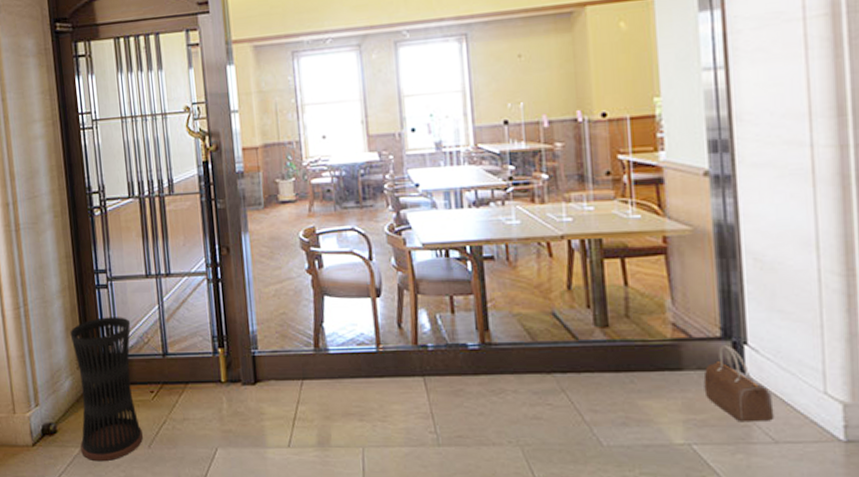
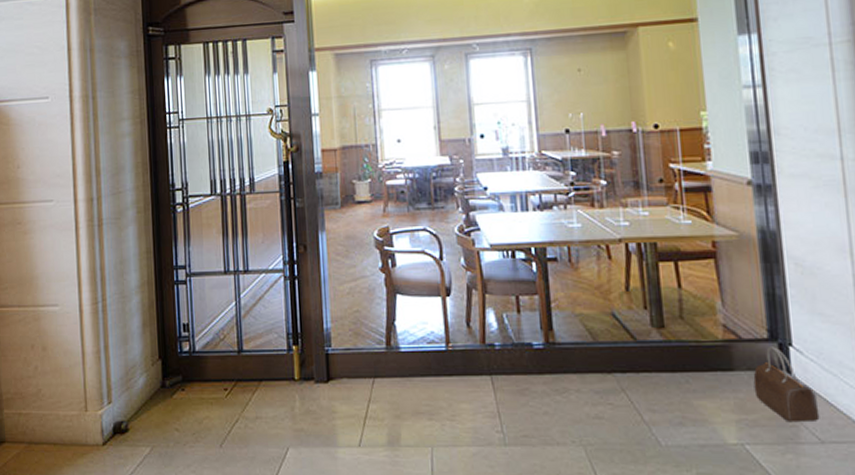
umbrella stand: present [70,317,143,462] -> none [147,313,215,462]

